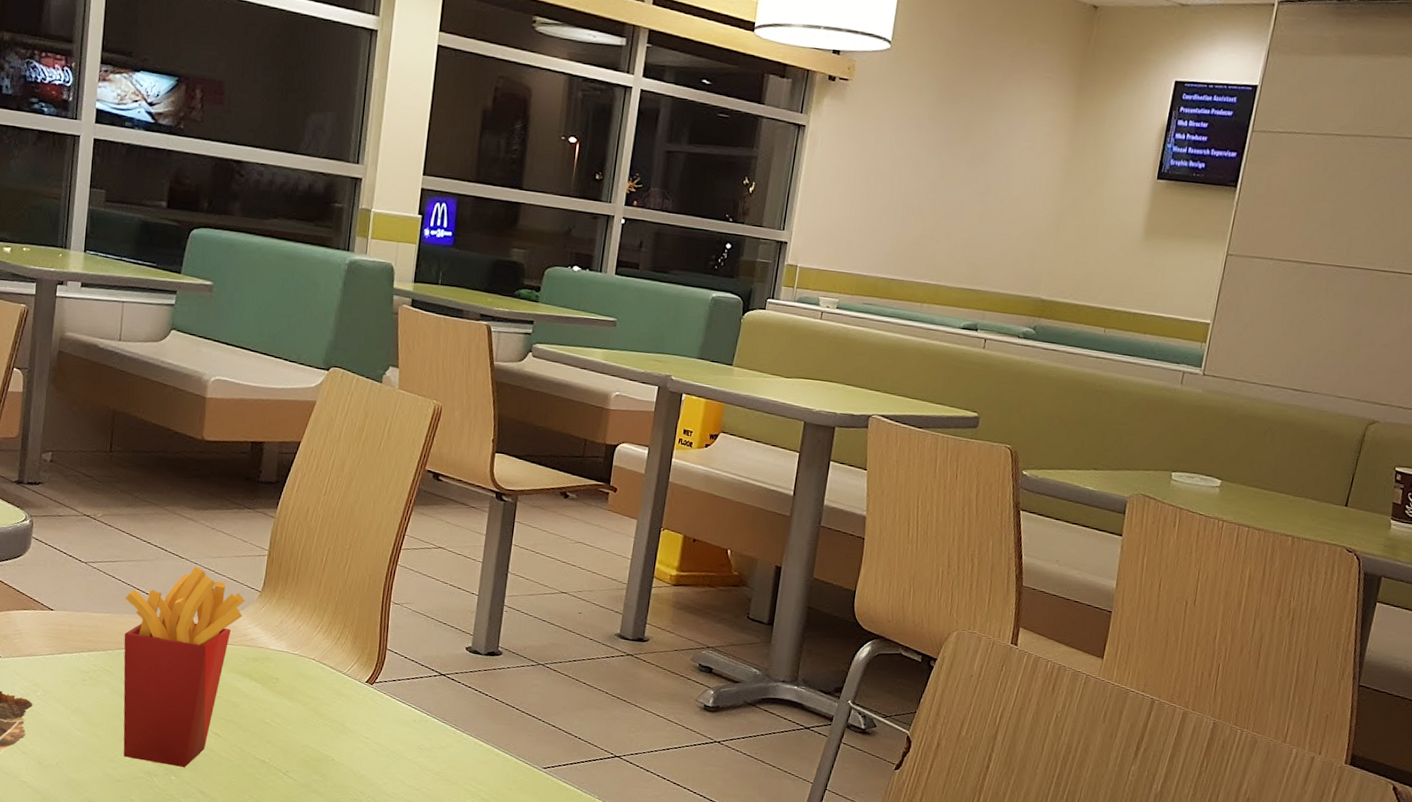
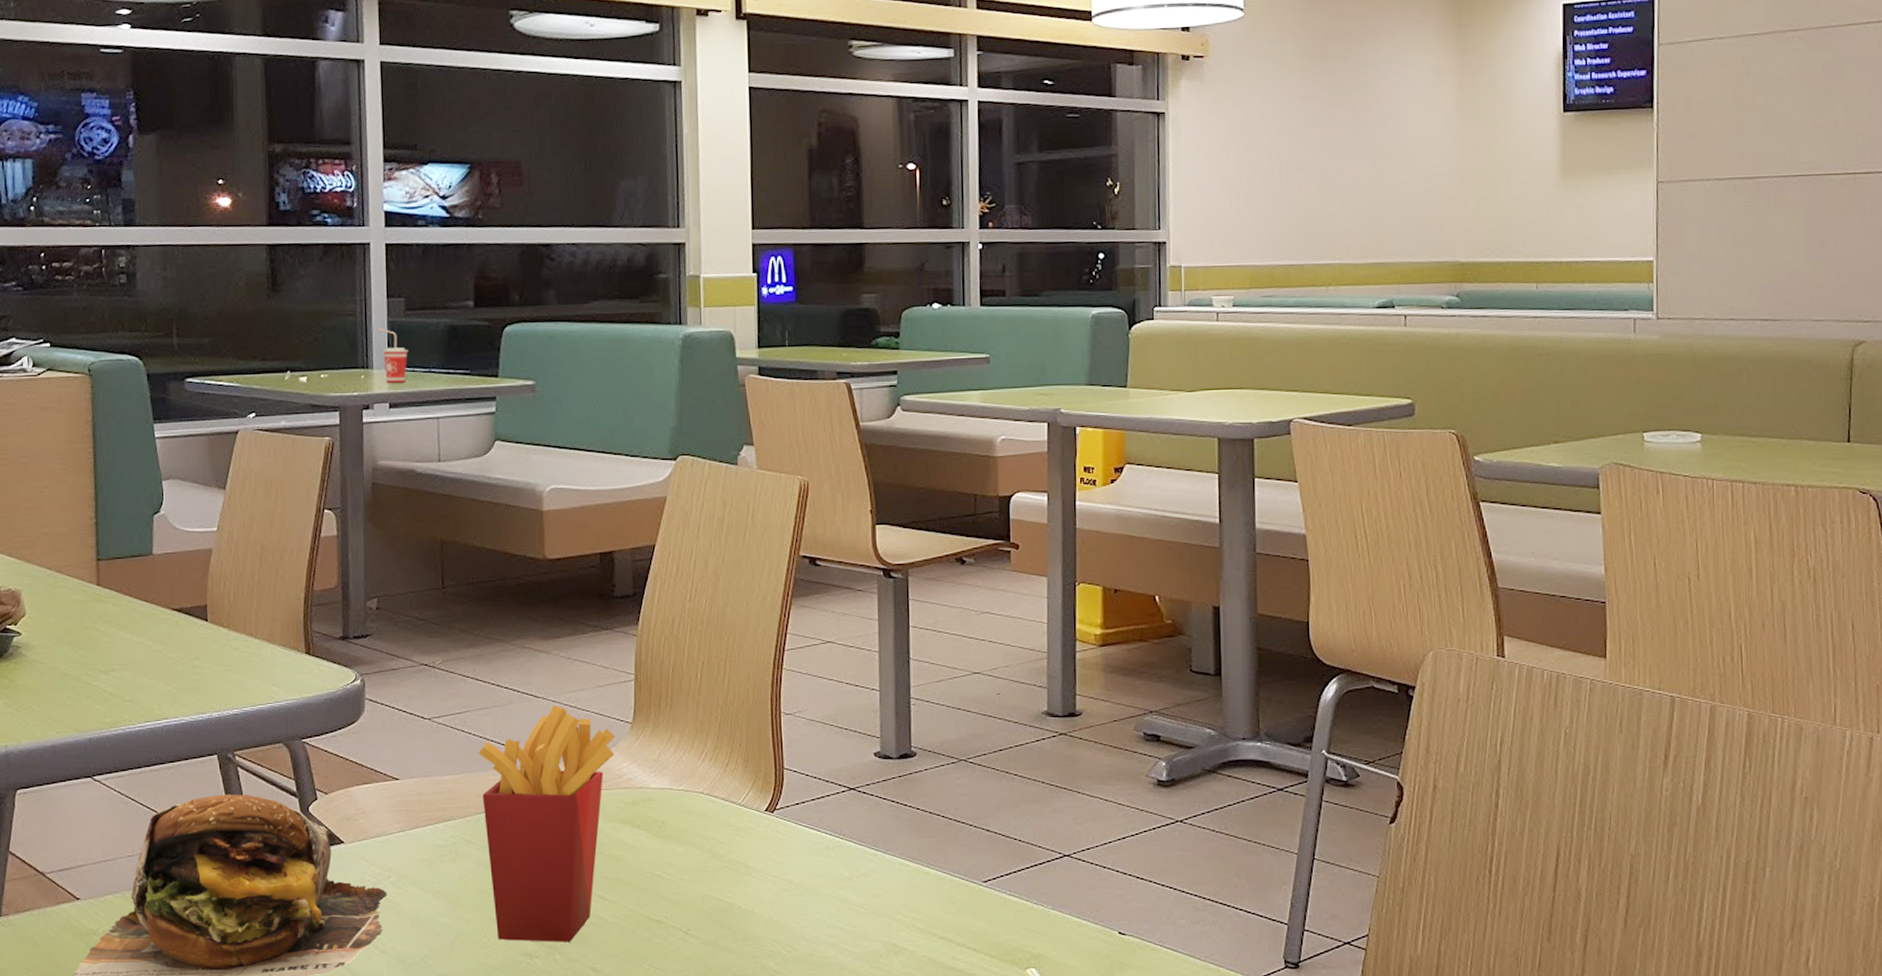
beverage cup: none [79,213,104,267] -> present [378,328,409,384]

